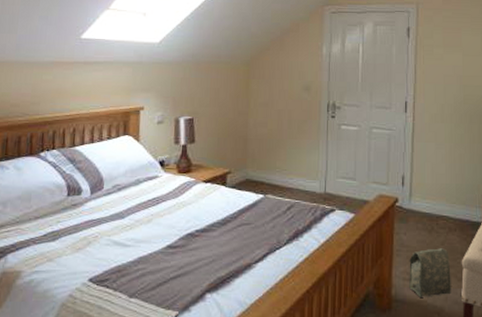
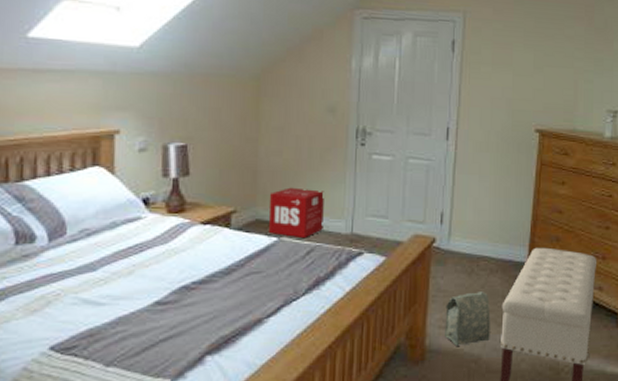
product box: none [256,153,302,196] -> present [269,187,324,239]

